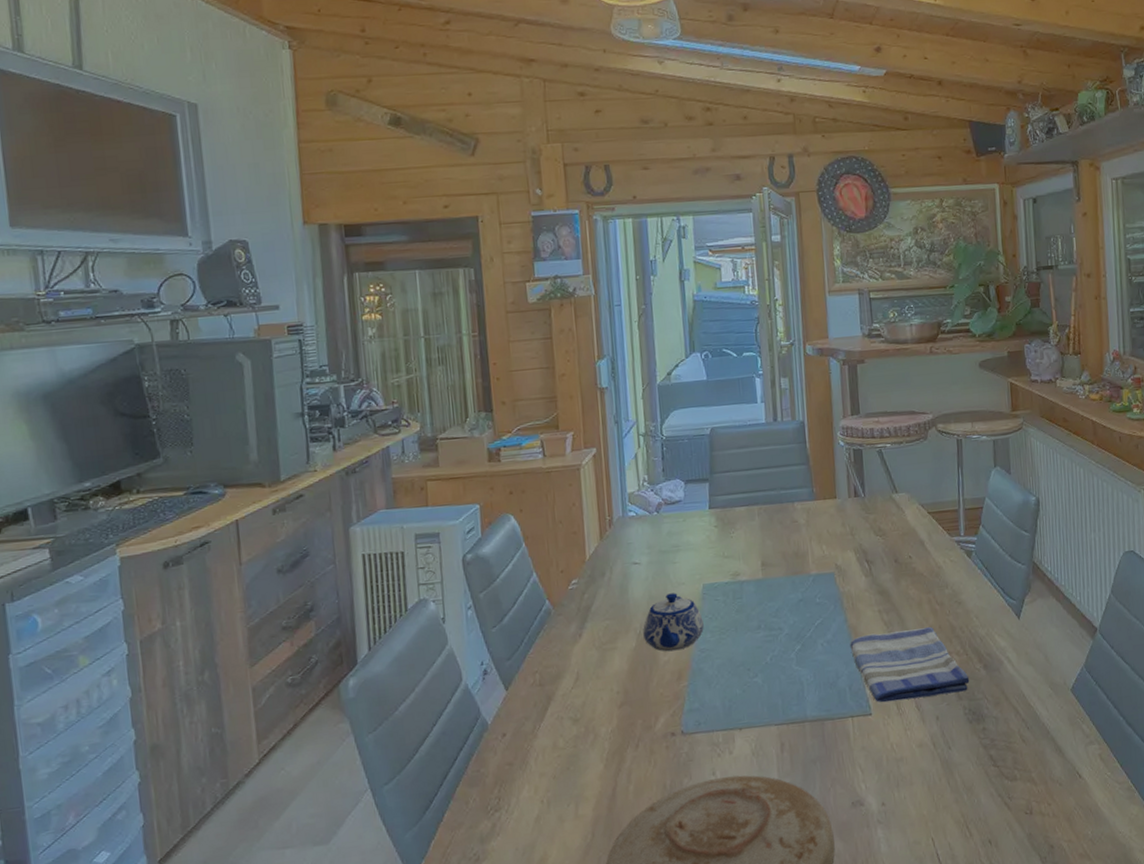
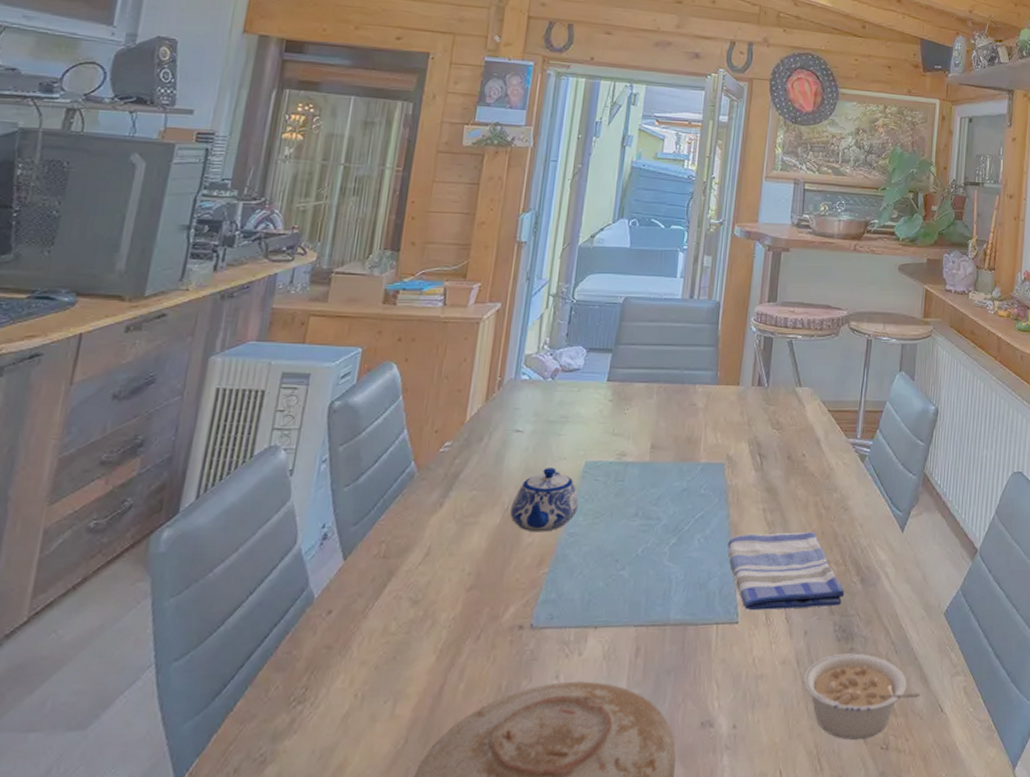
legume: none [941,732,1058,808] -> present [803,653,922,740]

